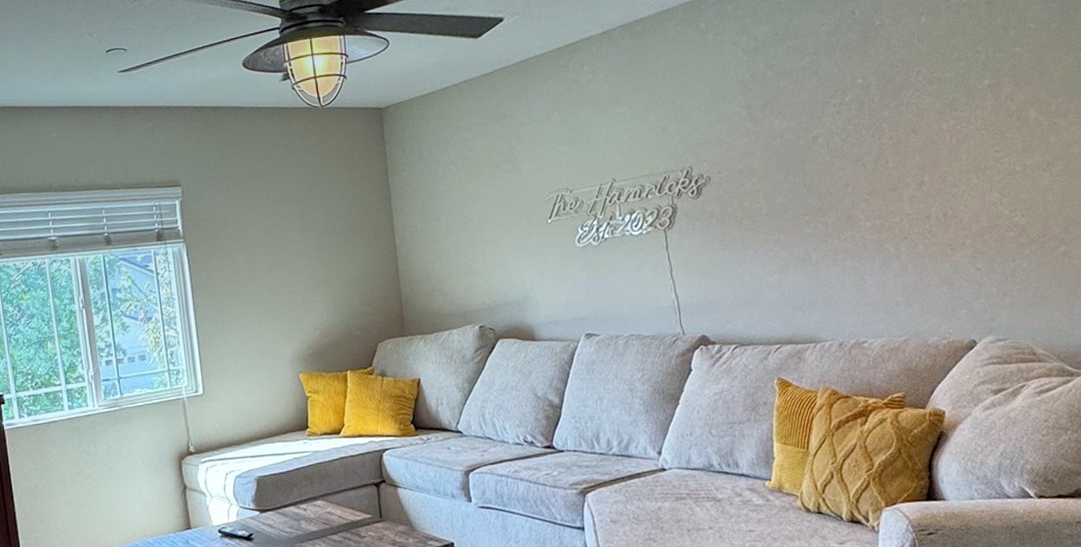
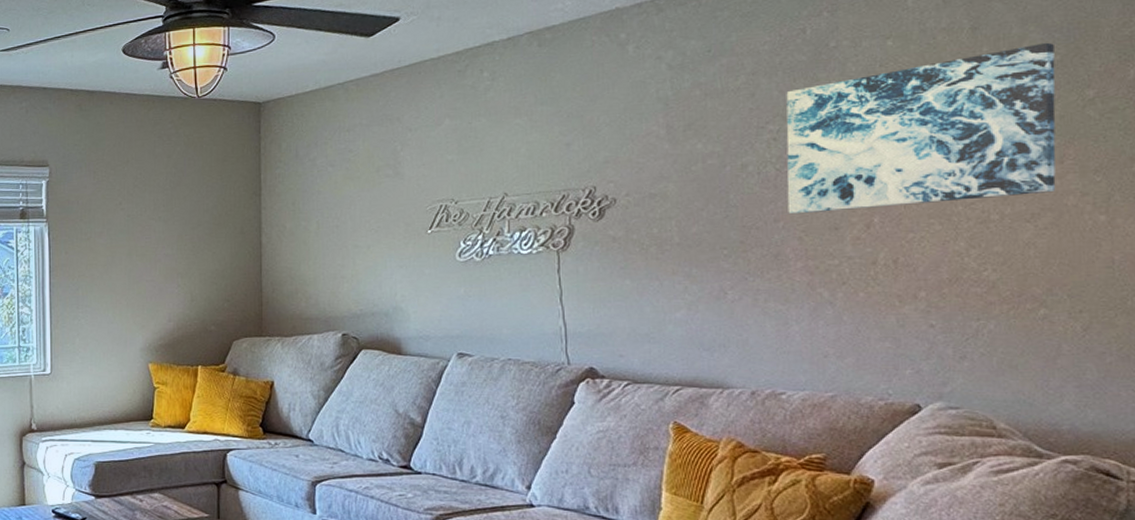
wall art: none [844,12,1064,179] -> present [786,42,1056,214]

